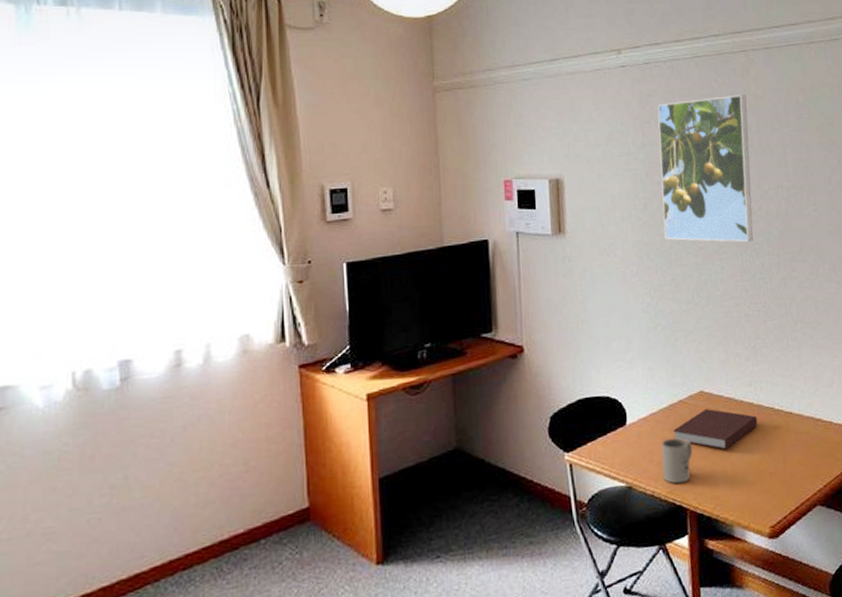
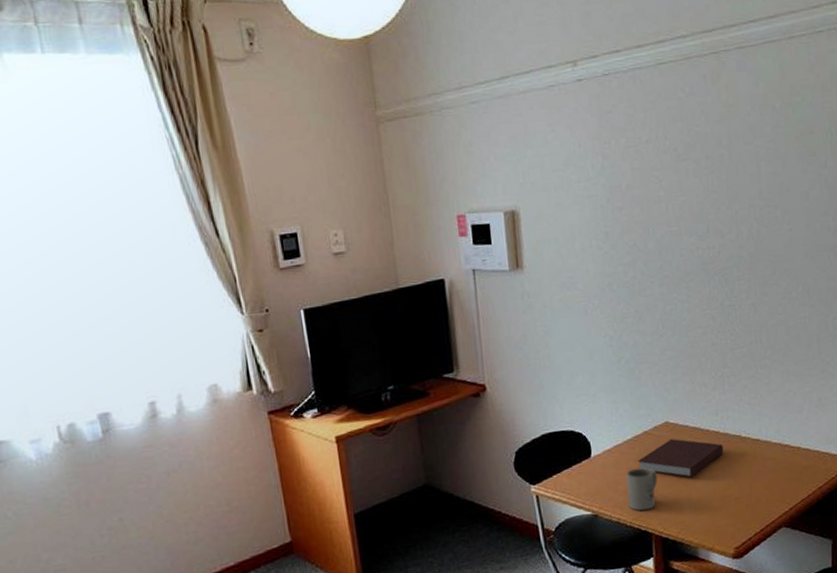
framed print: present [657,94,753,243] -> none [618,104,722,270]

